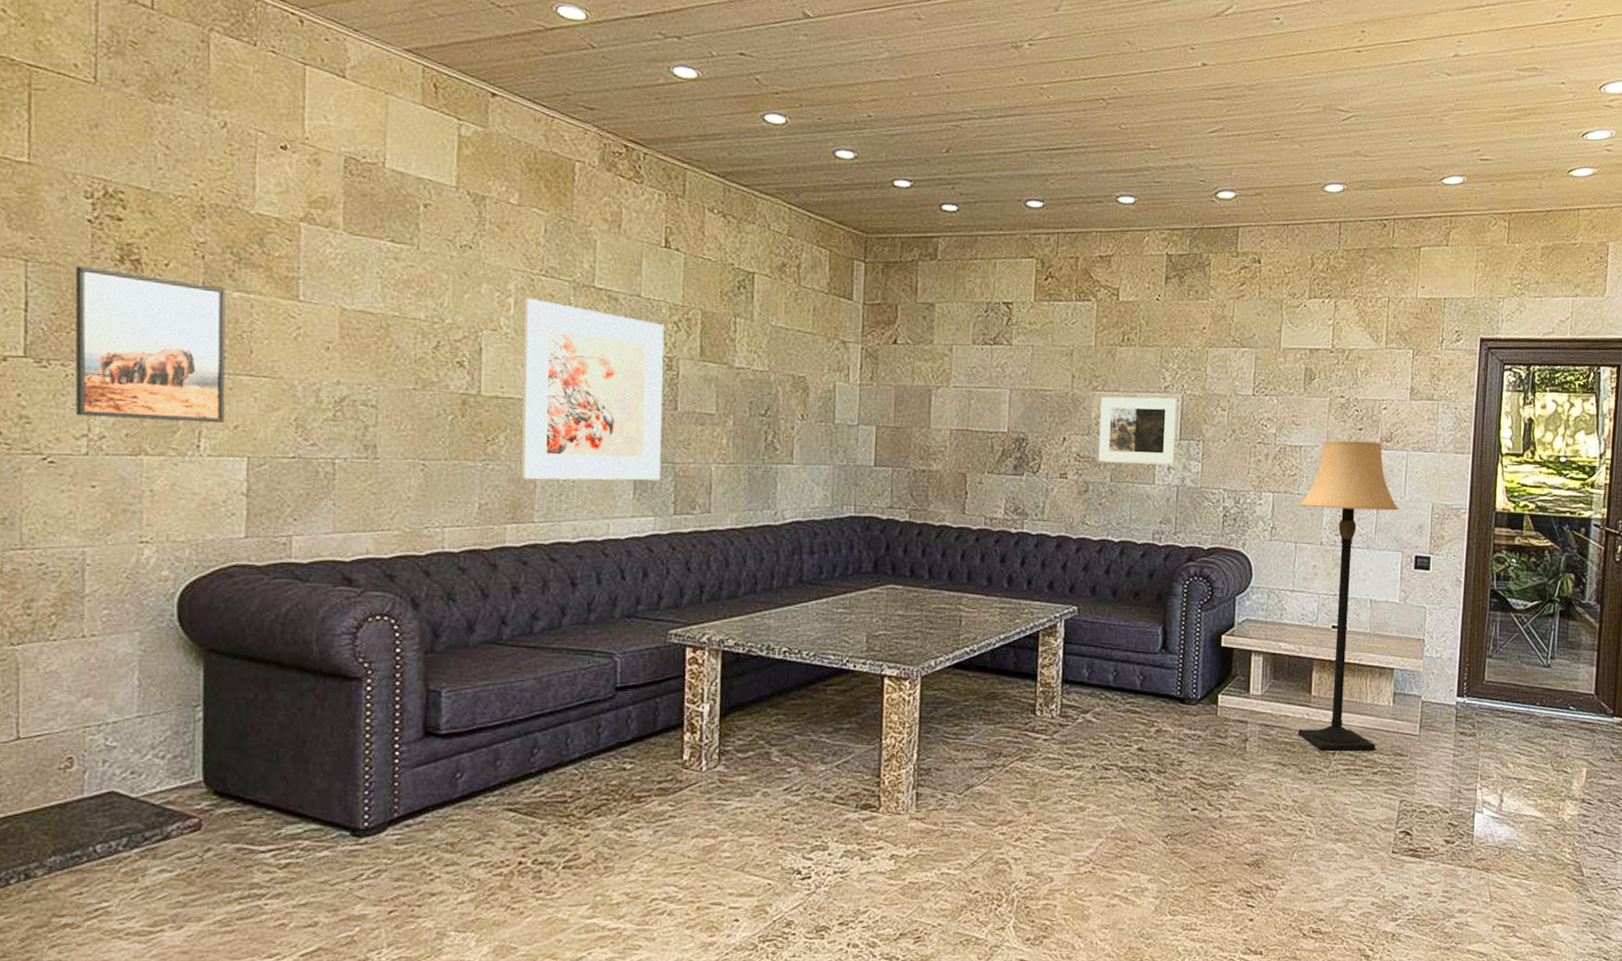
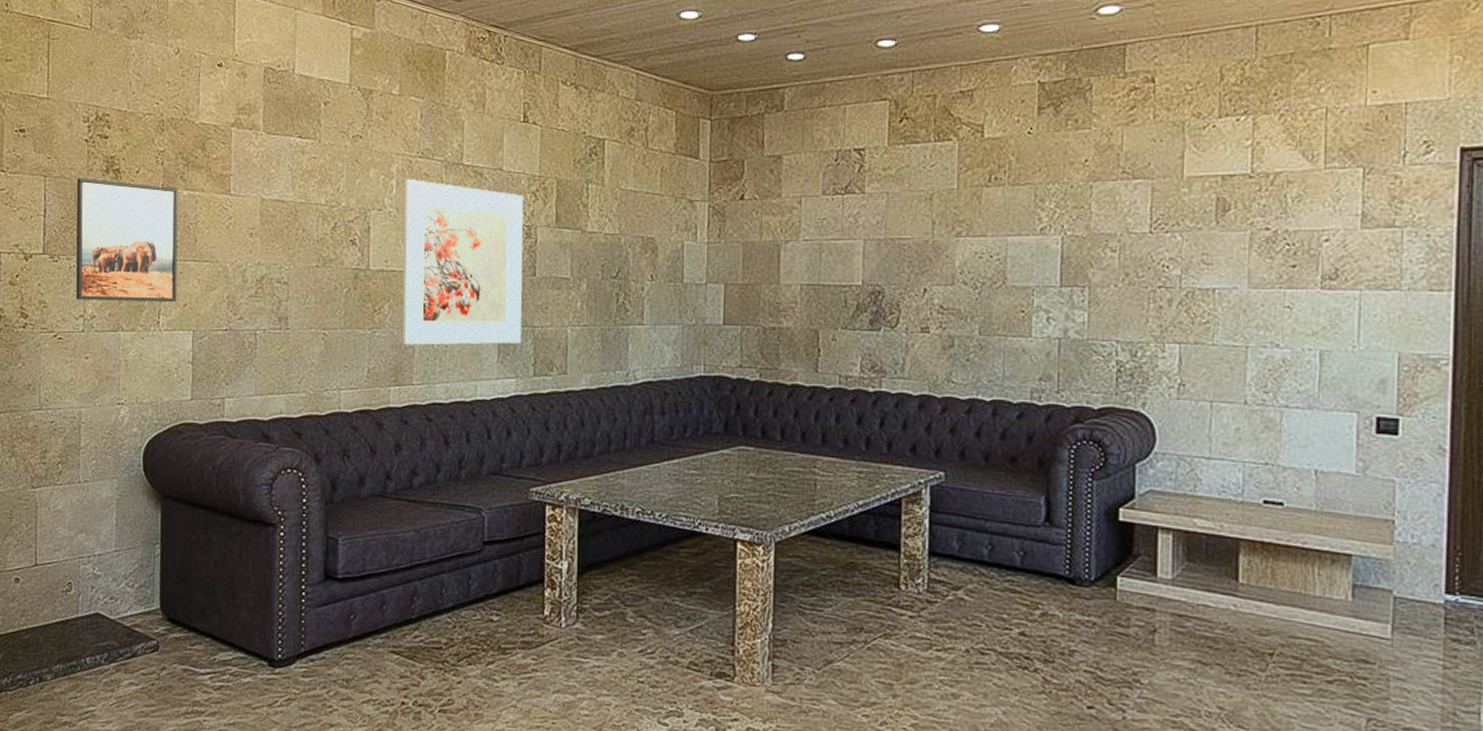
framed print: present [1098,396,1177,465] -> none [965,239,1056,315]
lamp: present [1297,440,1399,751] -> none [1214,280,1351,655]

